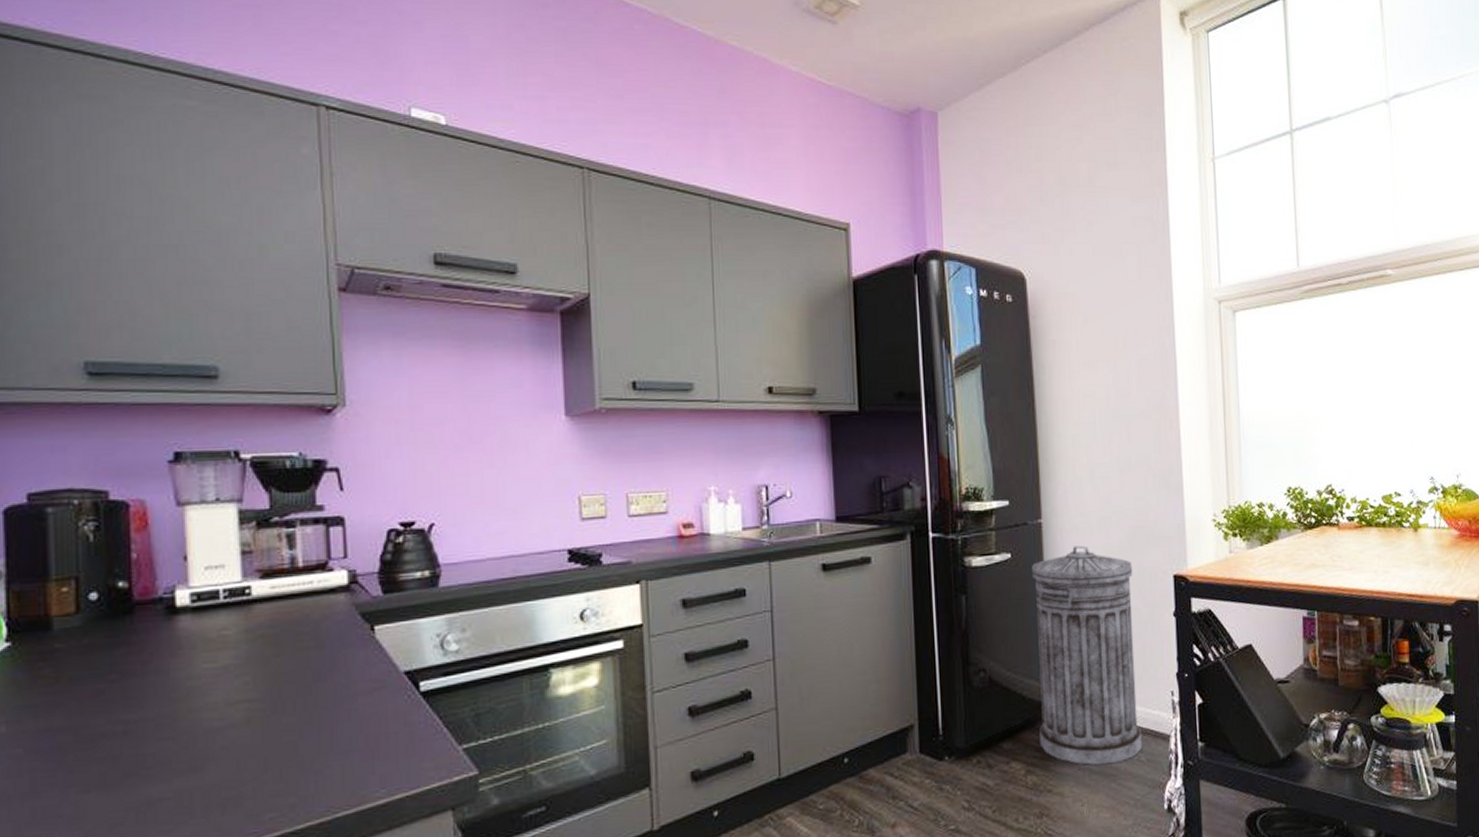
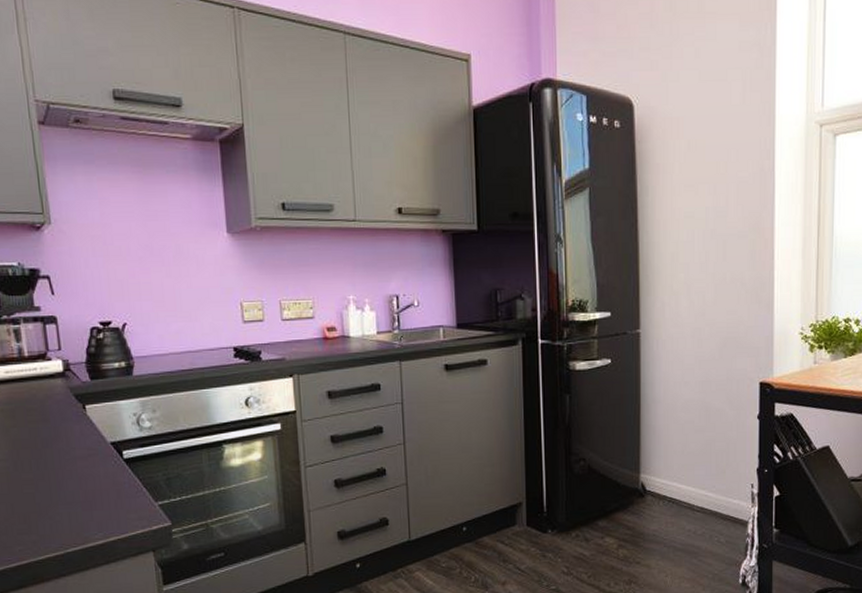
trash can: present [1032,545,1142,766] -> none [630,354,722,544]

